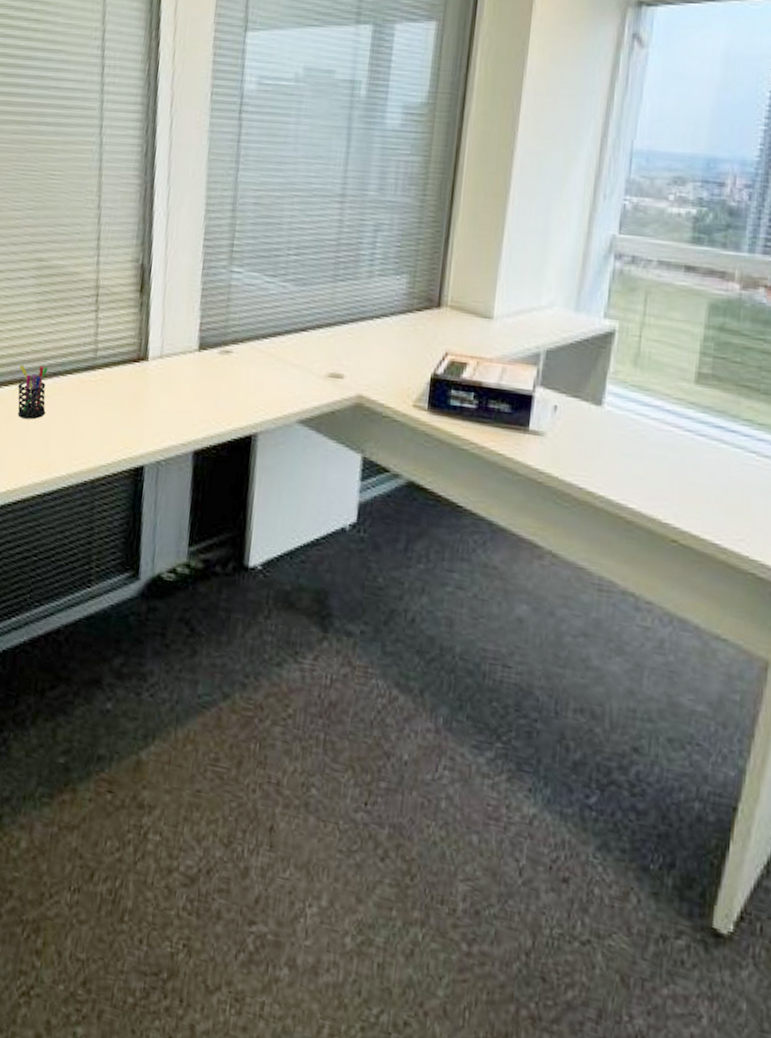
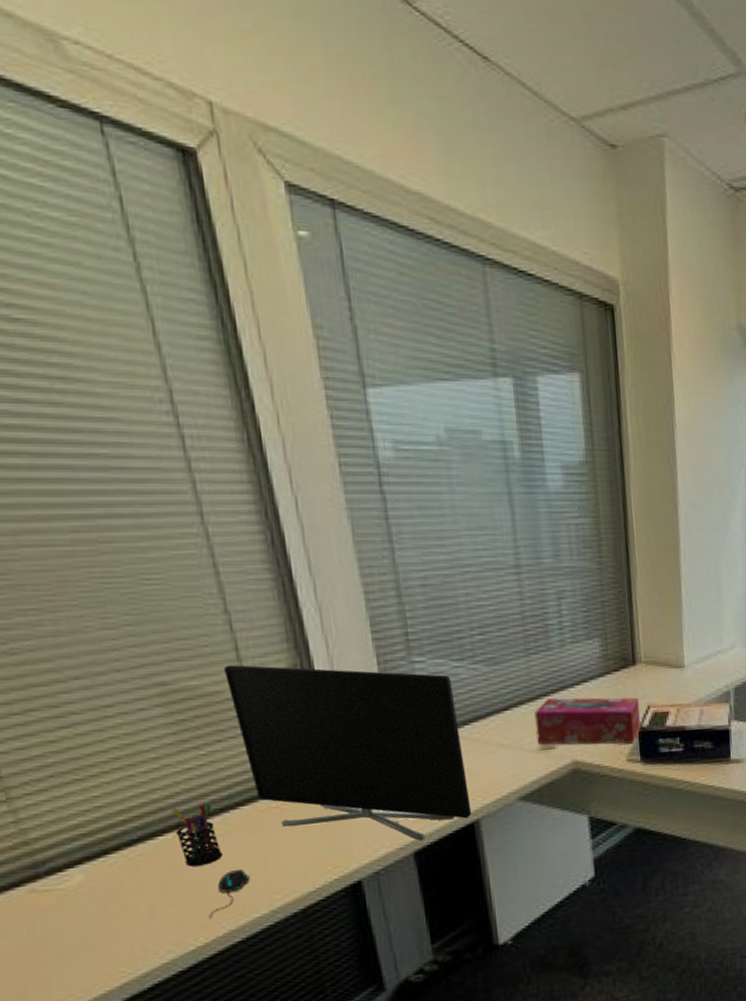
mouse: none [22,429,60,468] -> present [209,870,250,919]
monitor: none [83,252,261,442] -> present [223,665,472,842]
tissue box: none [327,327,438,389] -> present [534,697,641,745]

